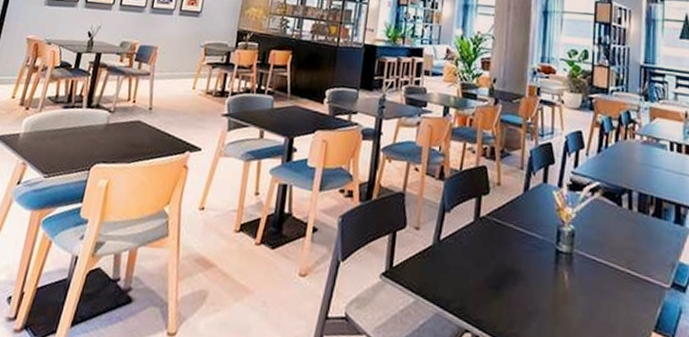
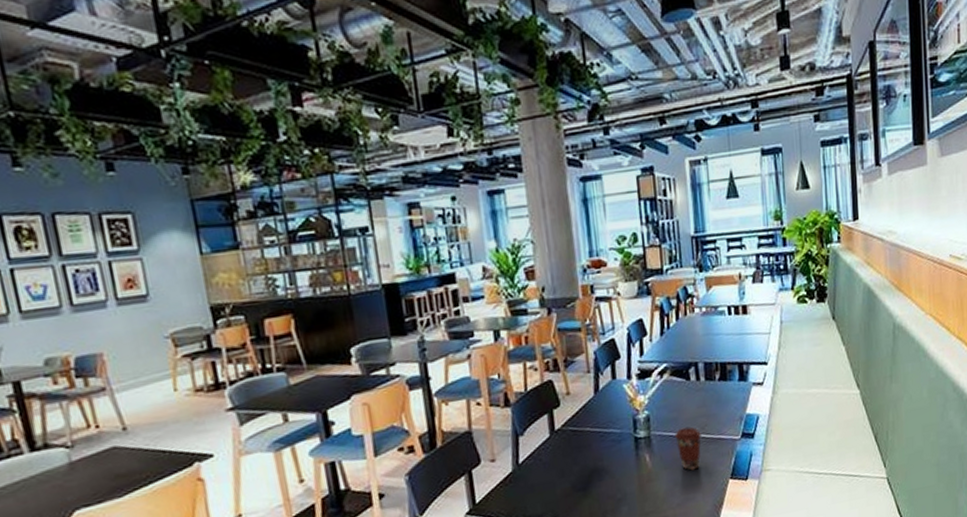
coffee cup: none [598,255,627,308] -> present [675,427,701,471]

